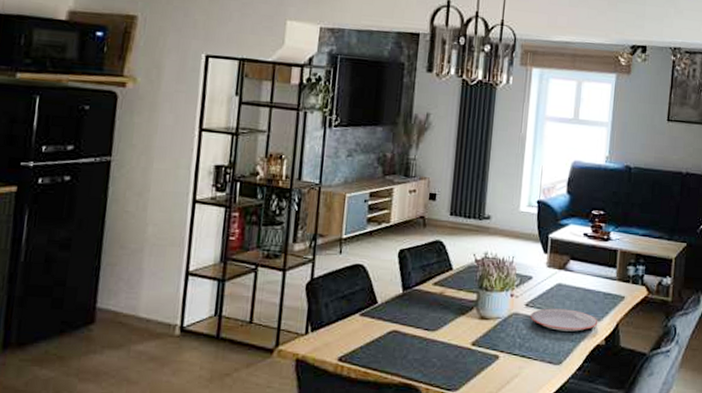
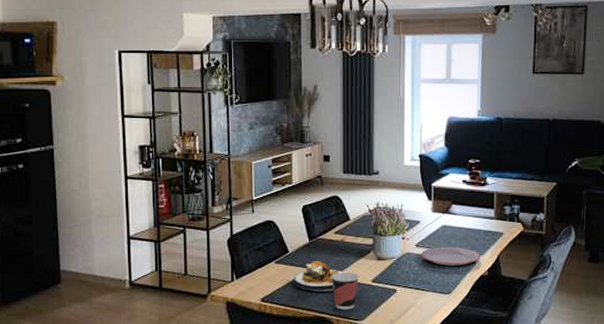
plate: none [378,316,439,354] -> present [292,261,343,292]
cup: none [424,331,457,377] -> present [331,272,359,310]

